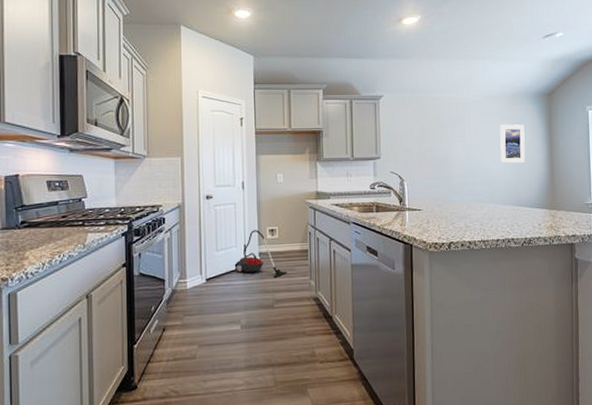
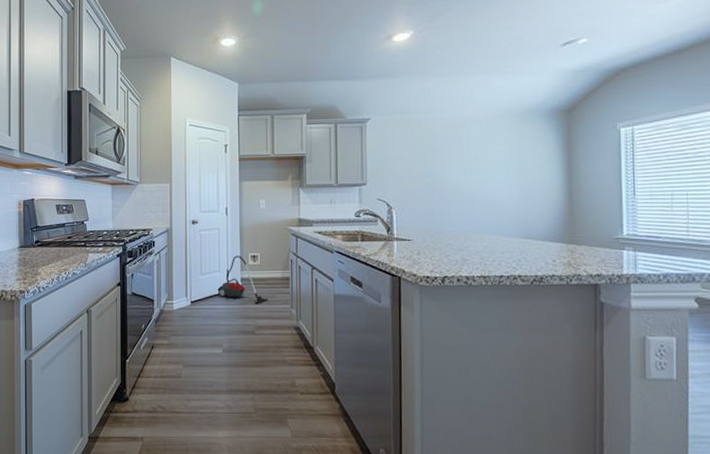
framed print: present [500,124,526,164] -> none [505,146,537,191]

